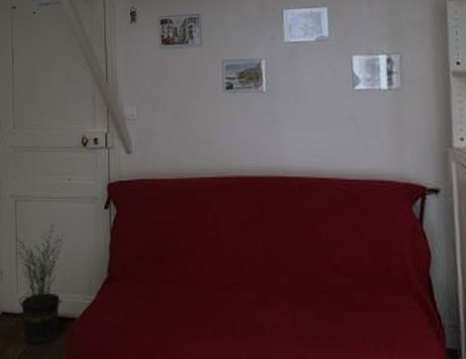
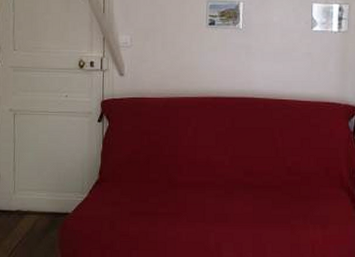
potted plant: present [10,223,66,345] -> none [8,134,62,236]

